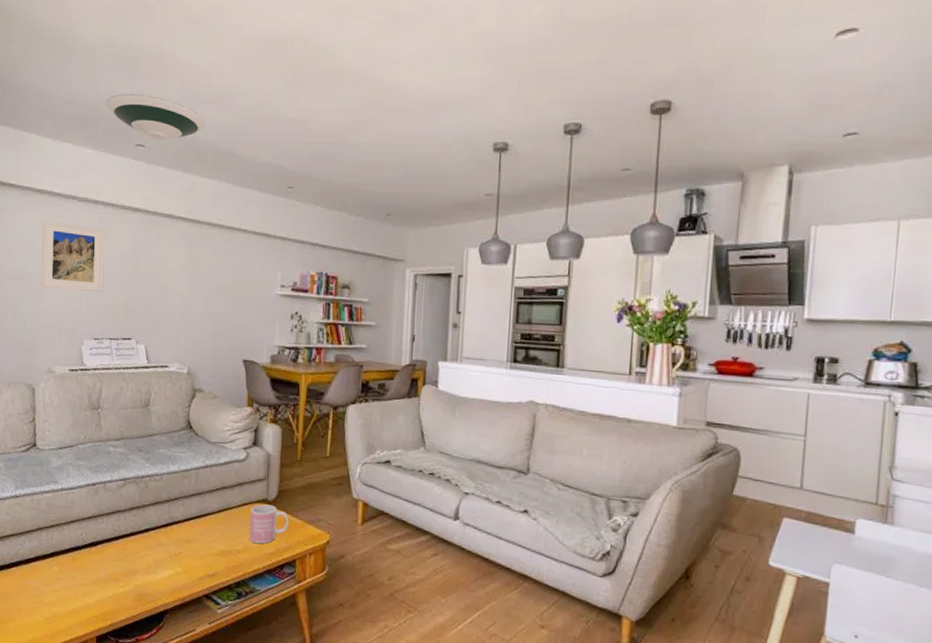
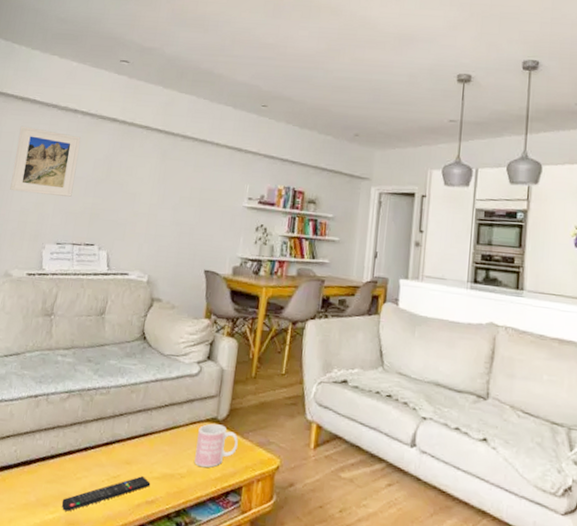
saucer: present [106,94,206,140] -> none [96,15,189,58]
remote control: none [130,553,210,585] -> present [61,476,151,512]

